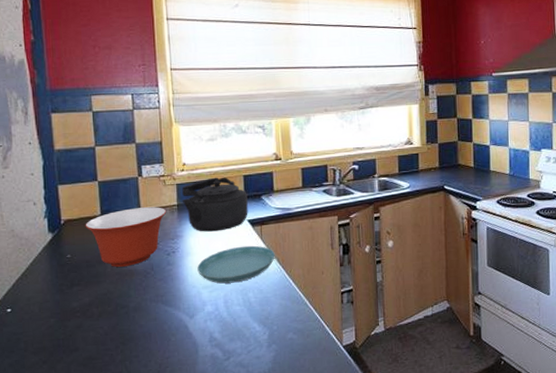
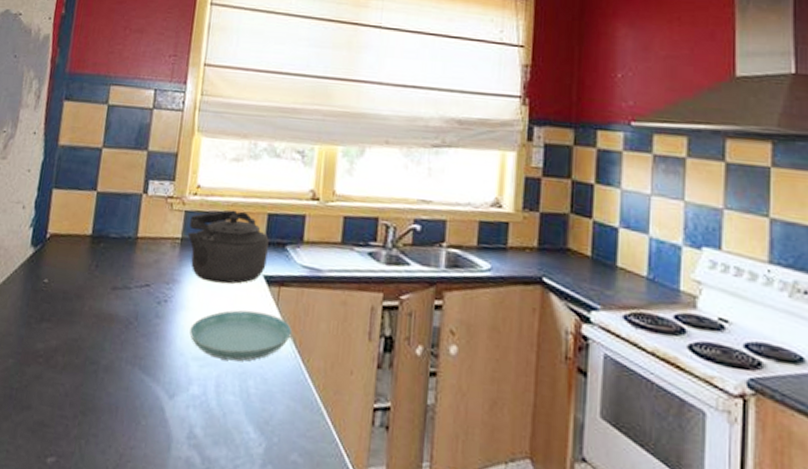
mixing bowl: present [85,207,167,267] -> none [71,232,167,309]

